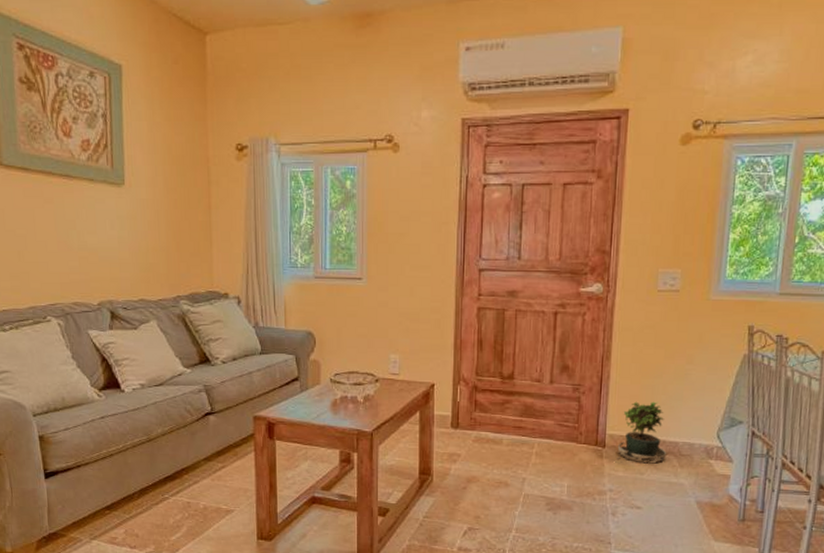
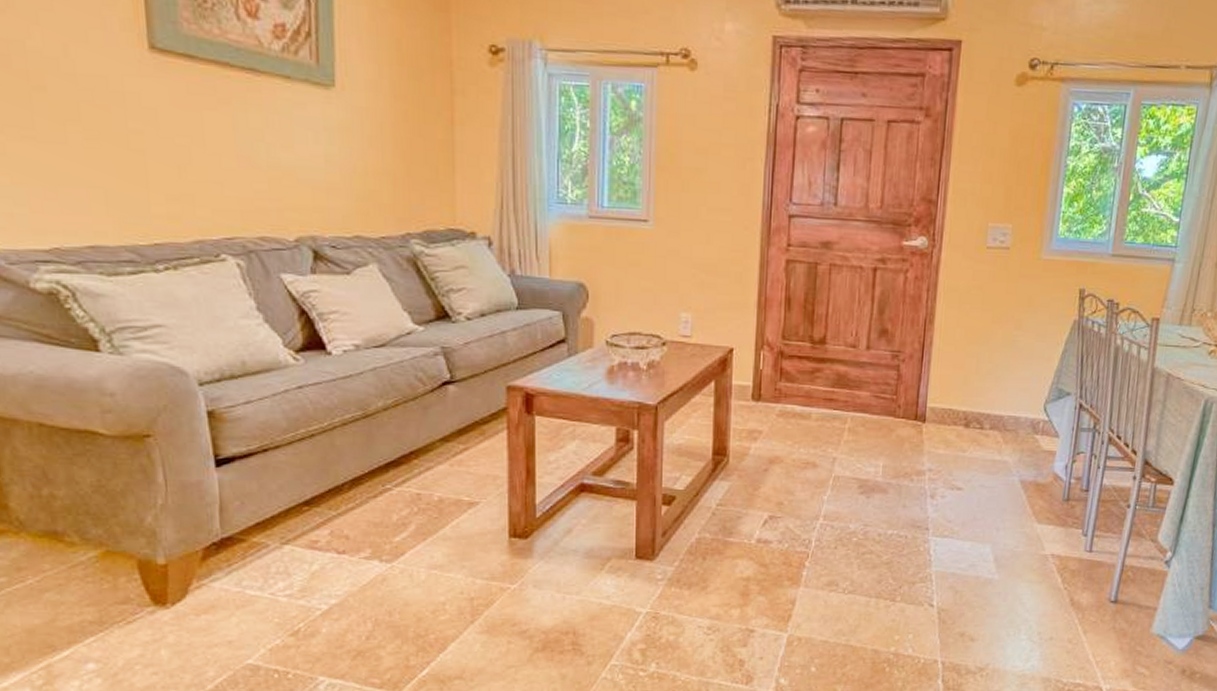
potted plant: present [614,401,667,464] -> none [934,370,992,440]

